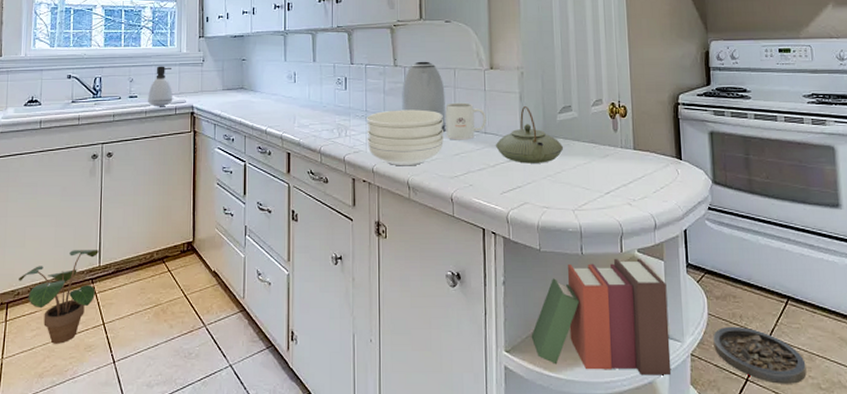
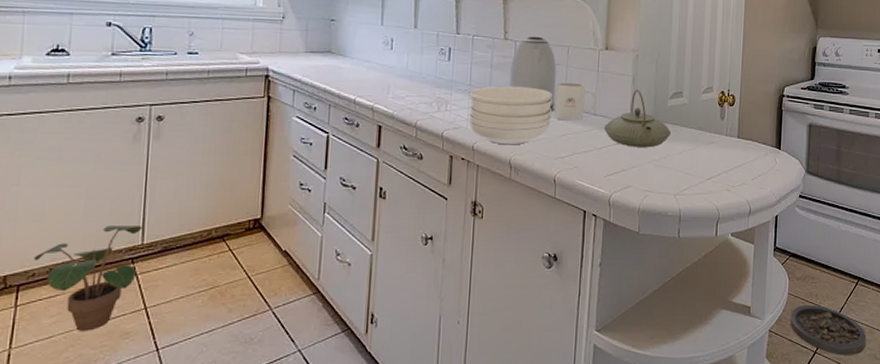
soap dispenser: present [148,66,173,107] -> none [211,19,244,67]
books: present [531,258,672,376] -> none [622,241,754,351]

